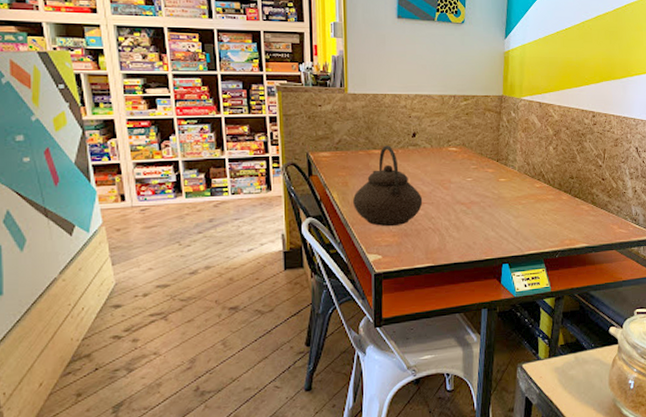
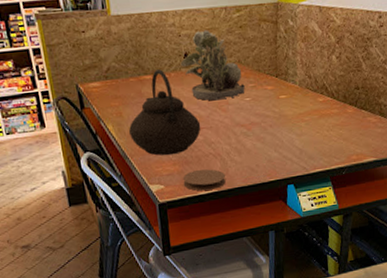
coaster: none [400,243,443,264] -> present [182,169,226,191]
succulent plant: none [408,114,467,178] -> present [180,30,245,101]

